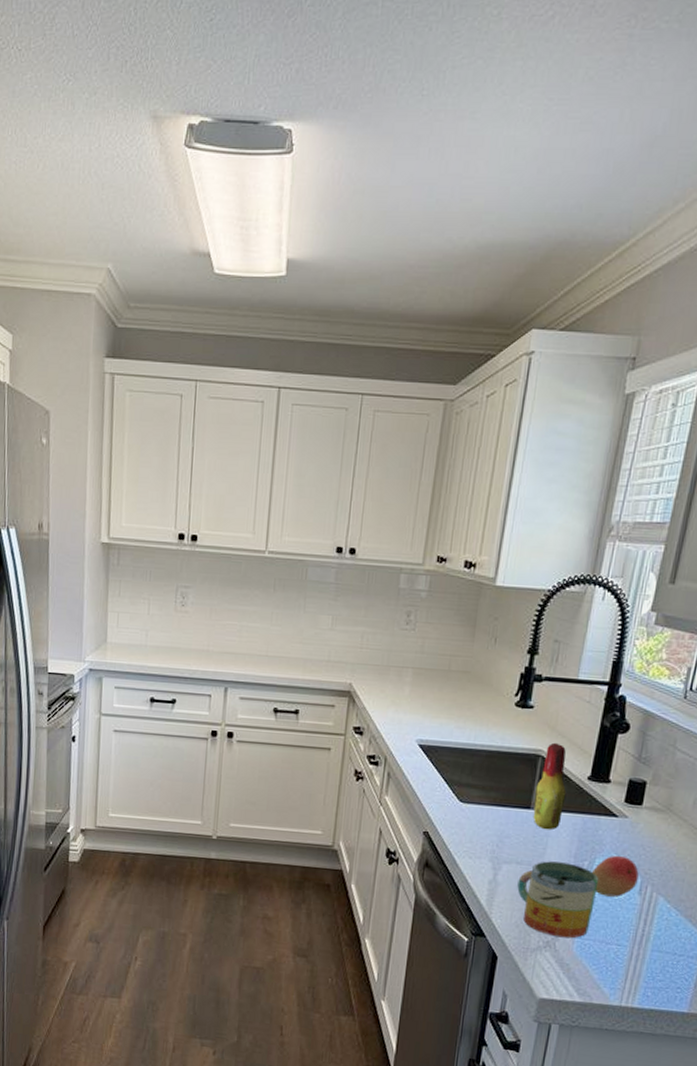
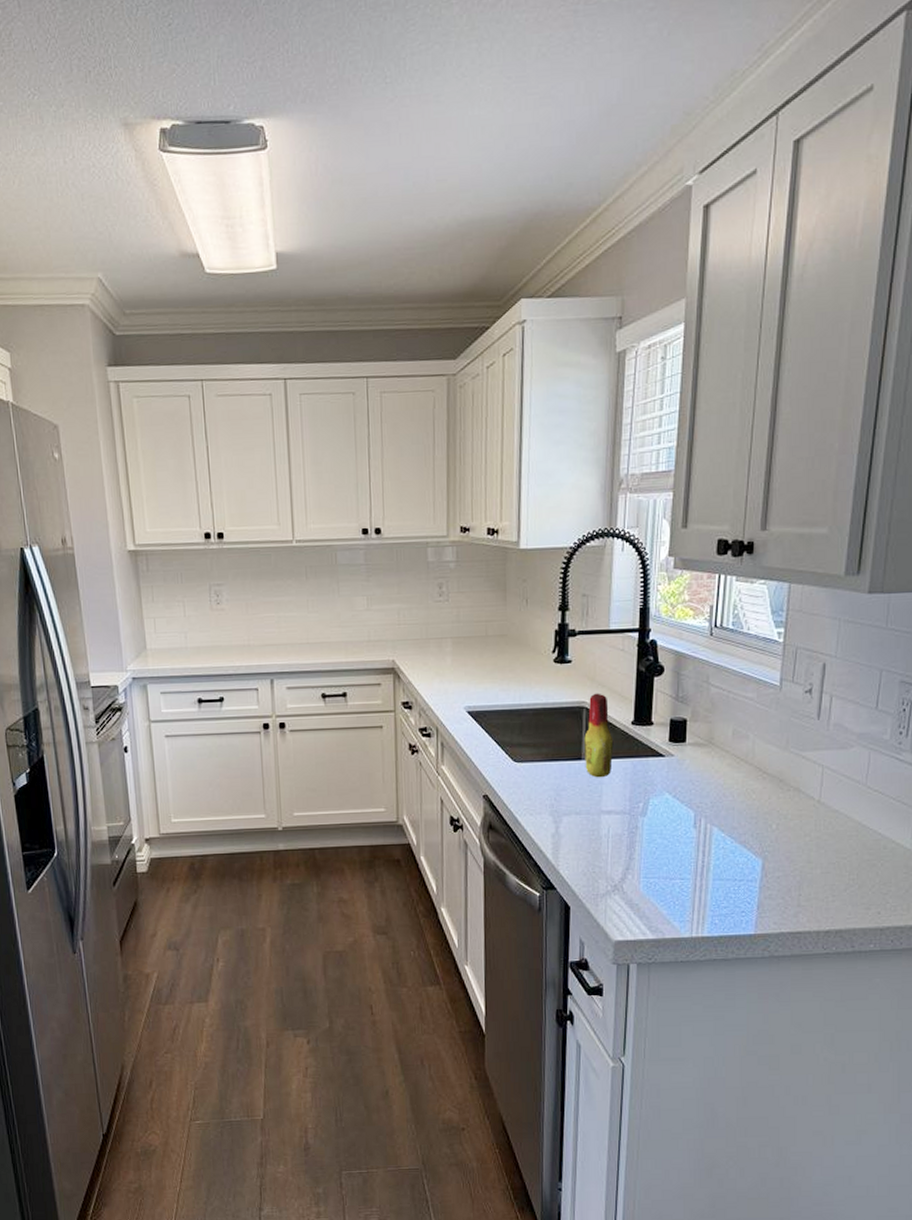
mug: present [517,861,599,938] -> none [579,807,655,880]
fruit: present [591,855,639,897] -> none [647,793,691,834]

